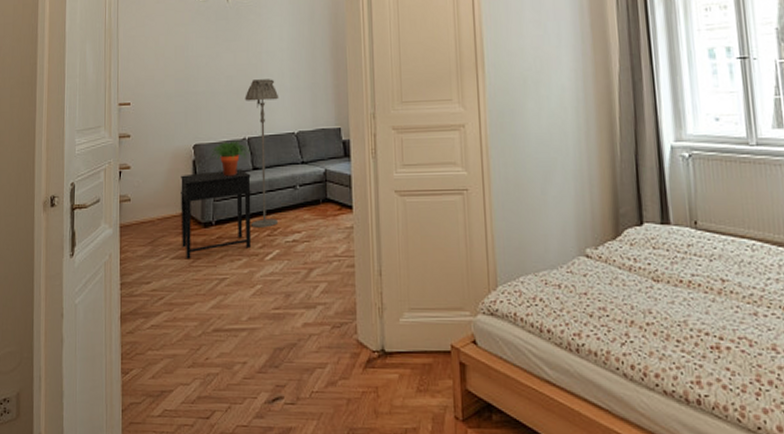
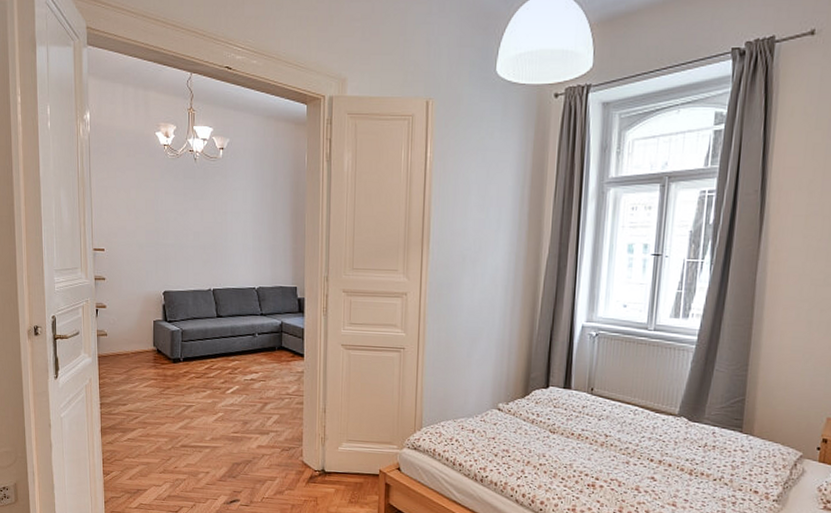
side table: present [181,169,252,259] -> none [152,316,215,388]
potted plant: present [211,140,249,177] -> none [179,290,214,322]
floor lamp: present [245,79,279,228] -> none [210,237,242,367]

